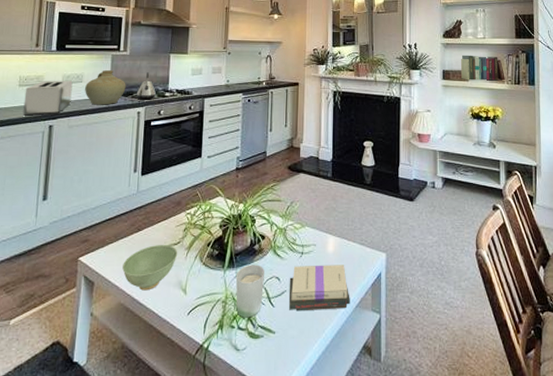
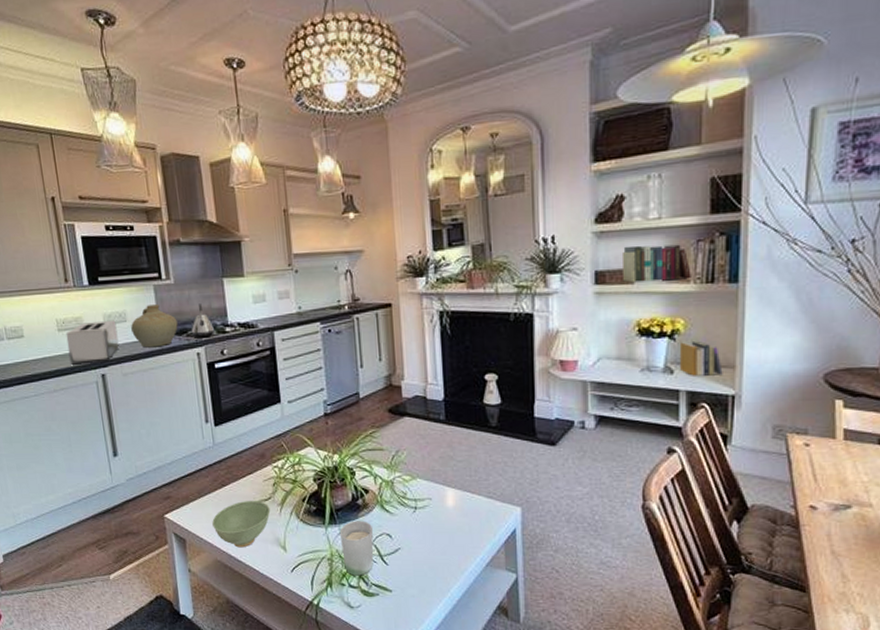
books: present [288,265,350,311] -> none [402,520,479,570]
books: none [499,125,528,151] -> present [679,341,723,376]

